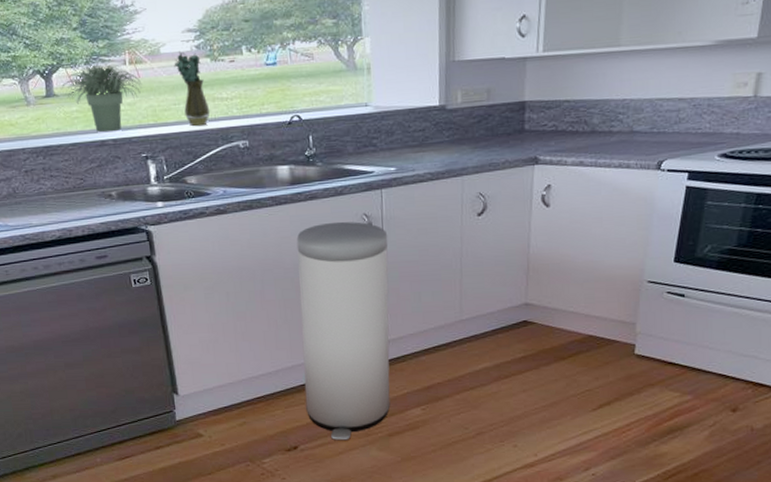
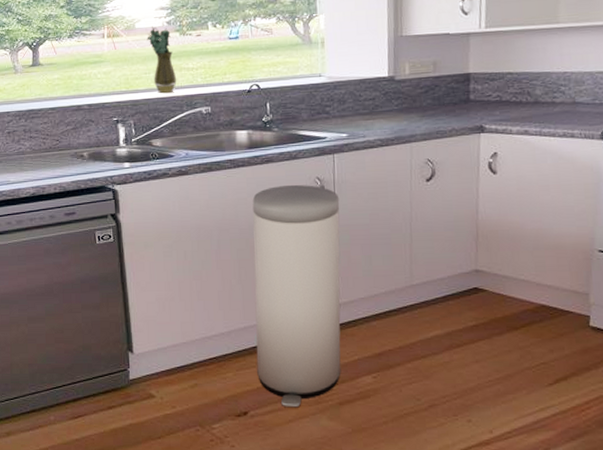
potted plant: present [61,63,142,133] -> none [46,37,118,98]

